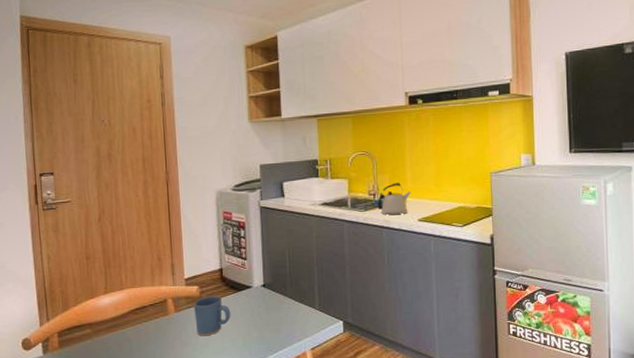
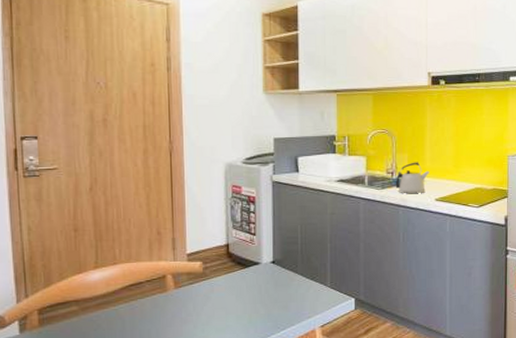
mug: present [194,295,231,336] -> none [196,271,237,314]

